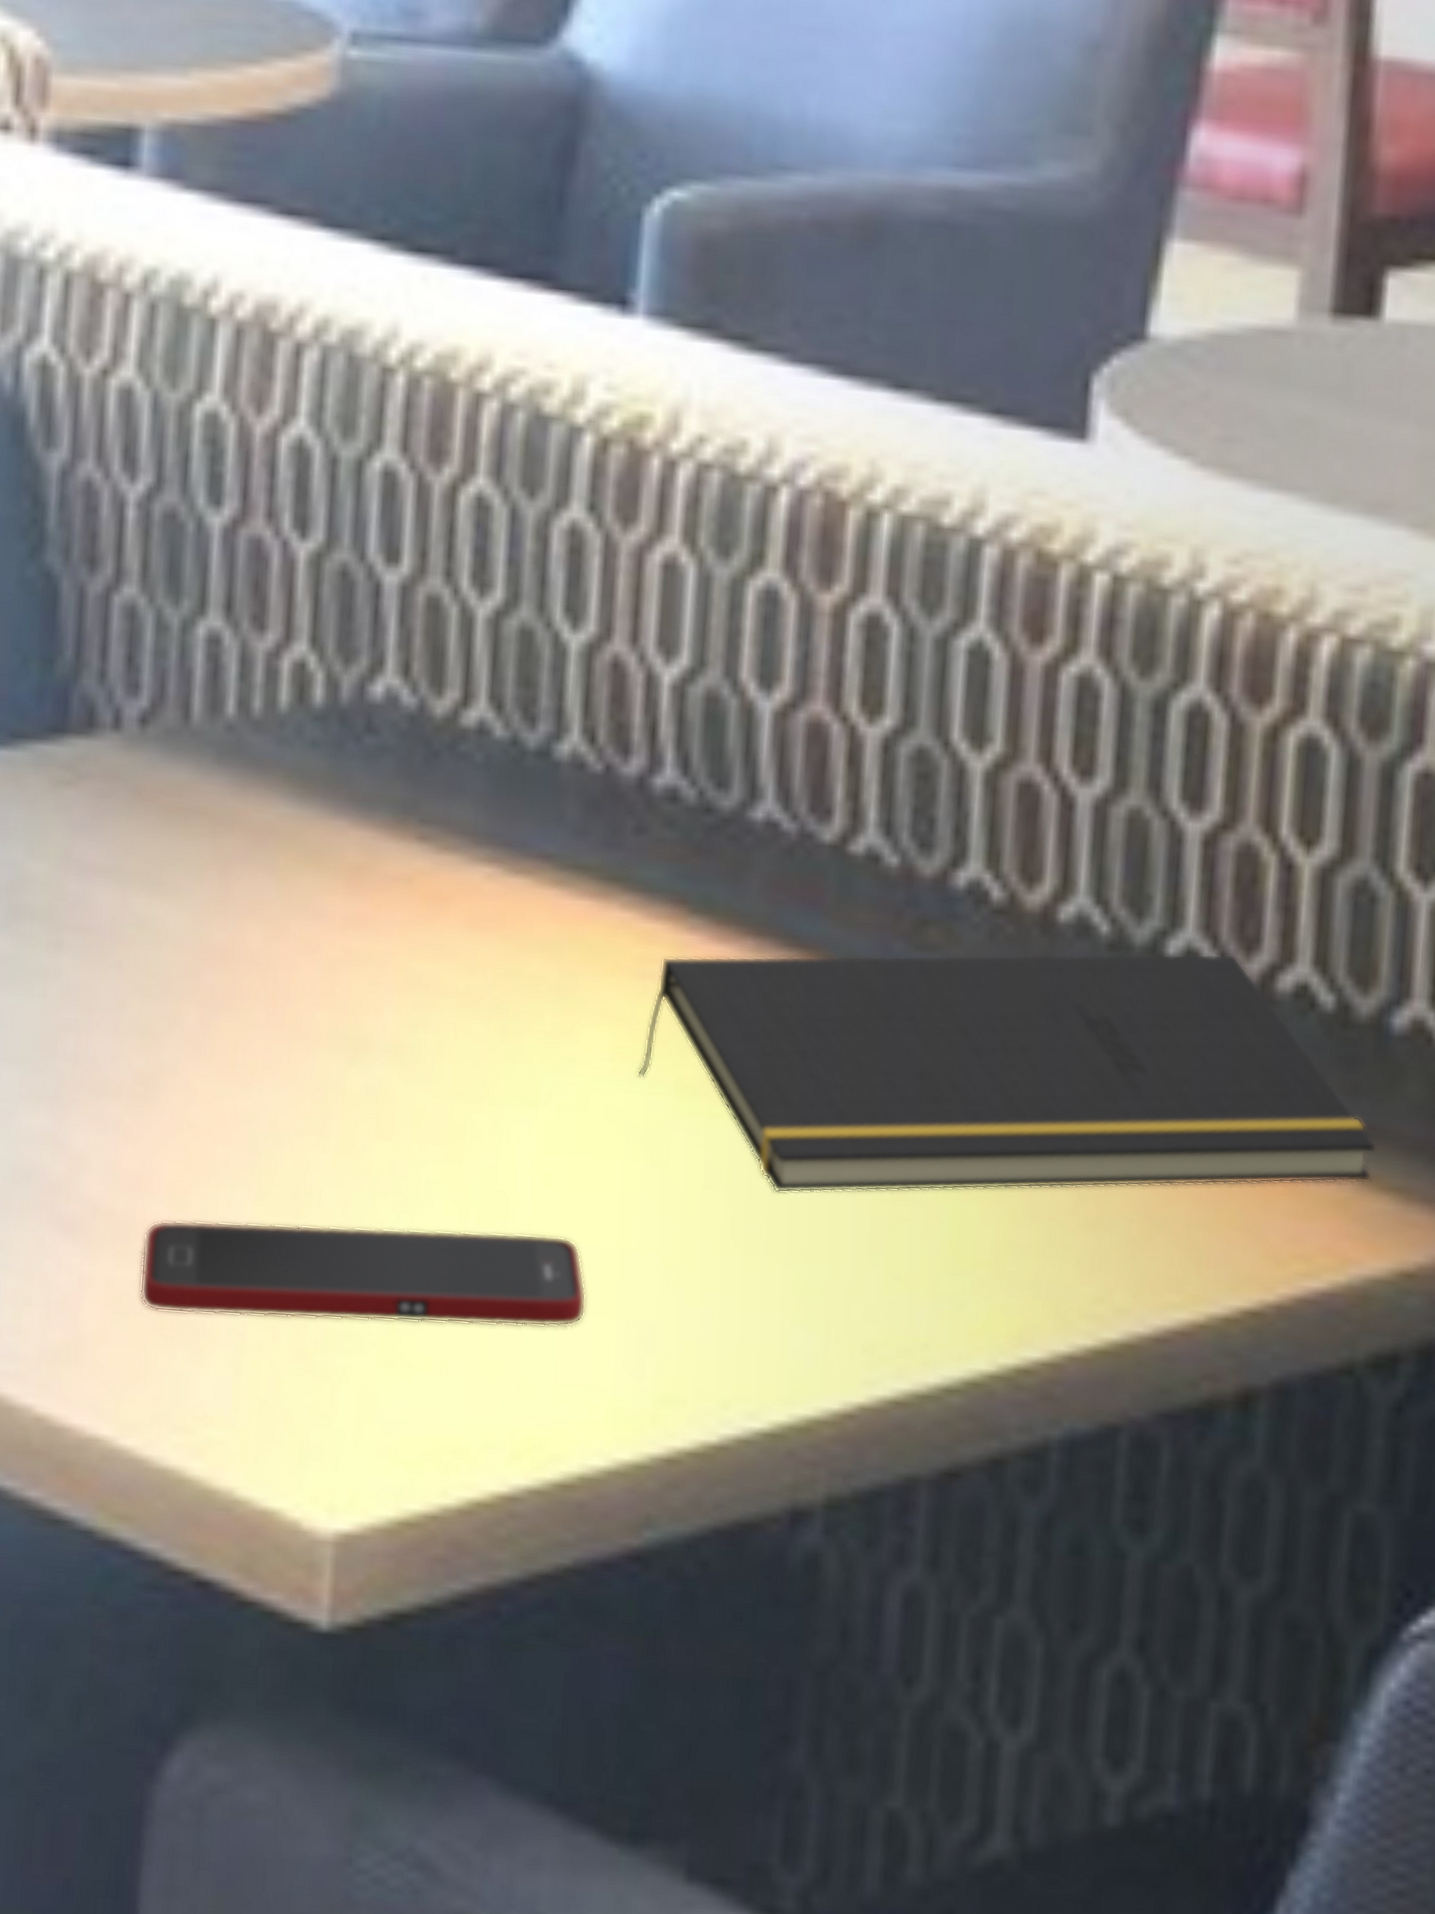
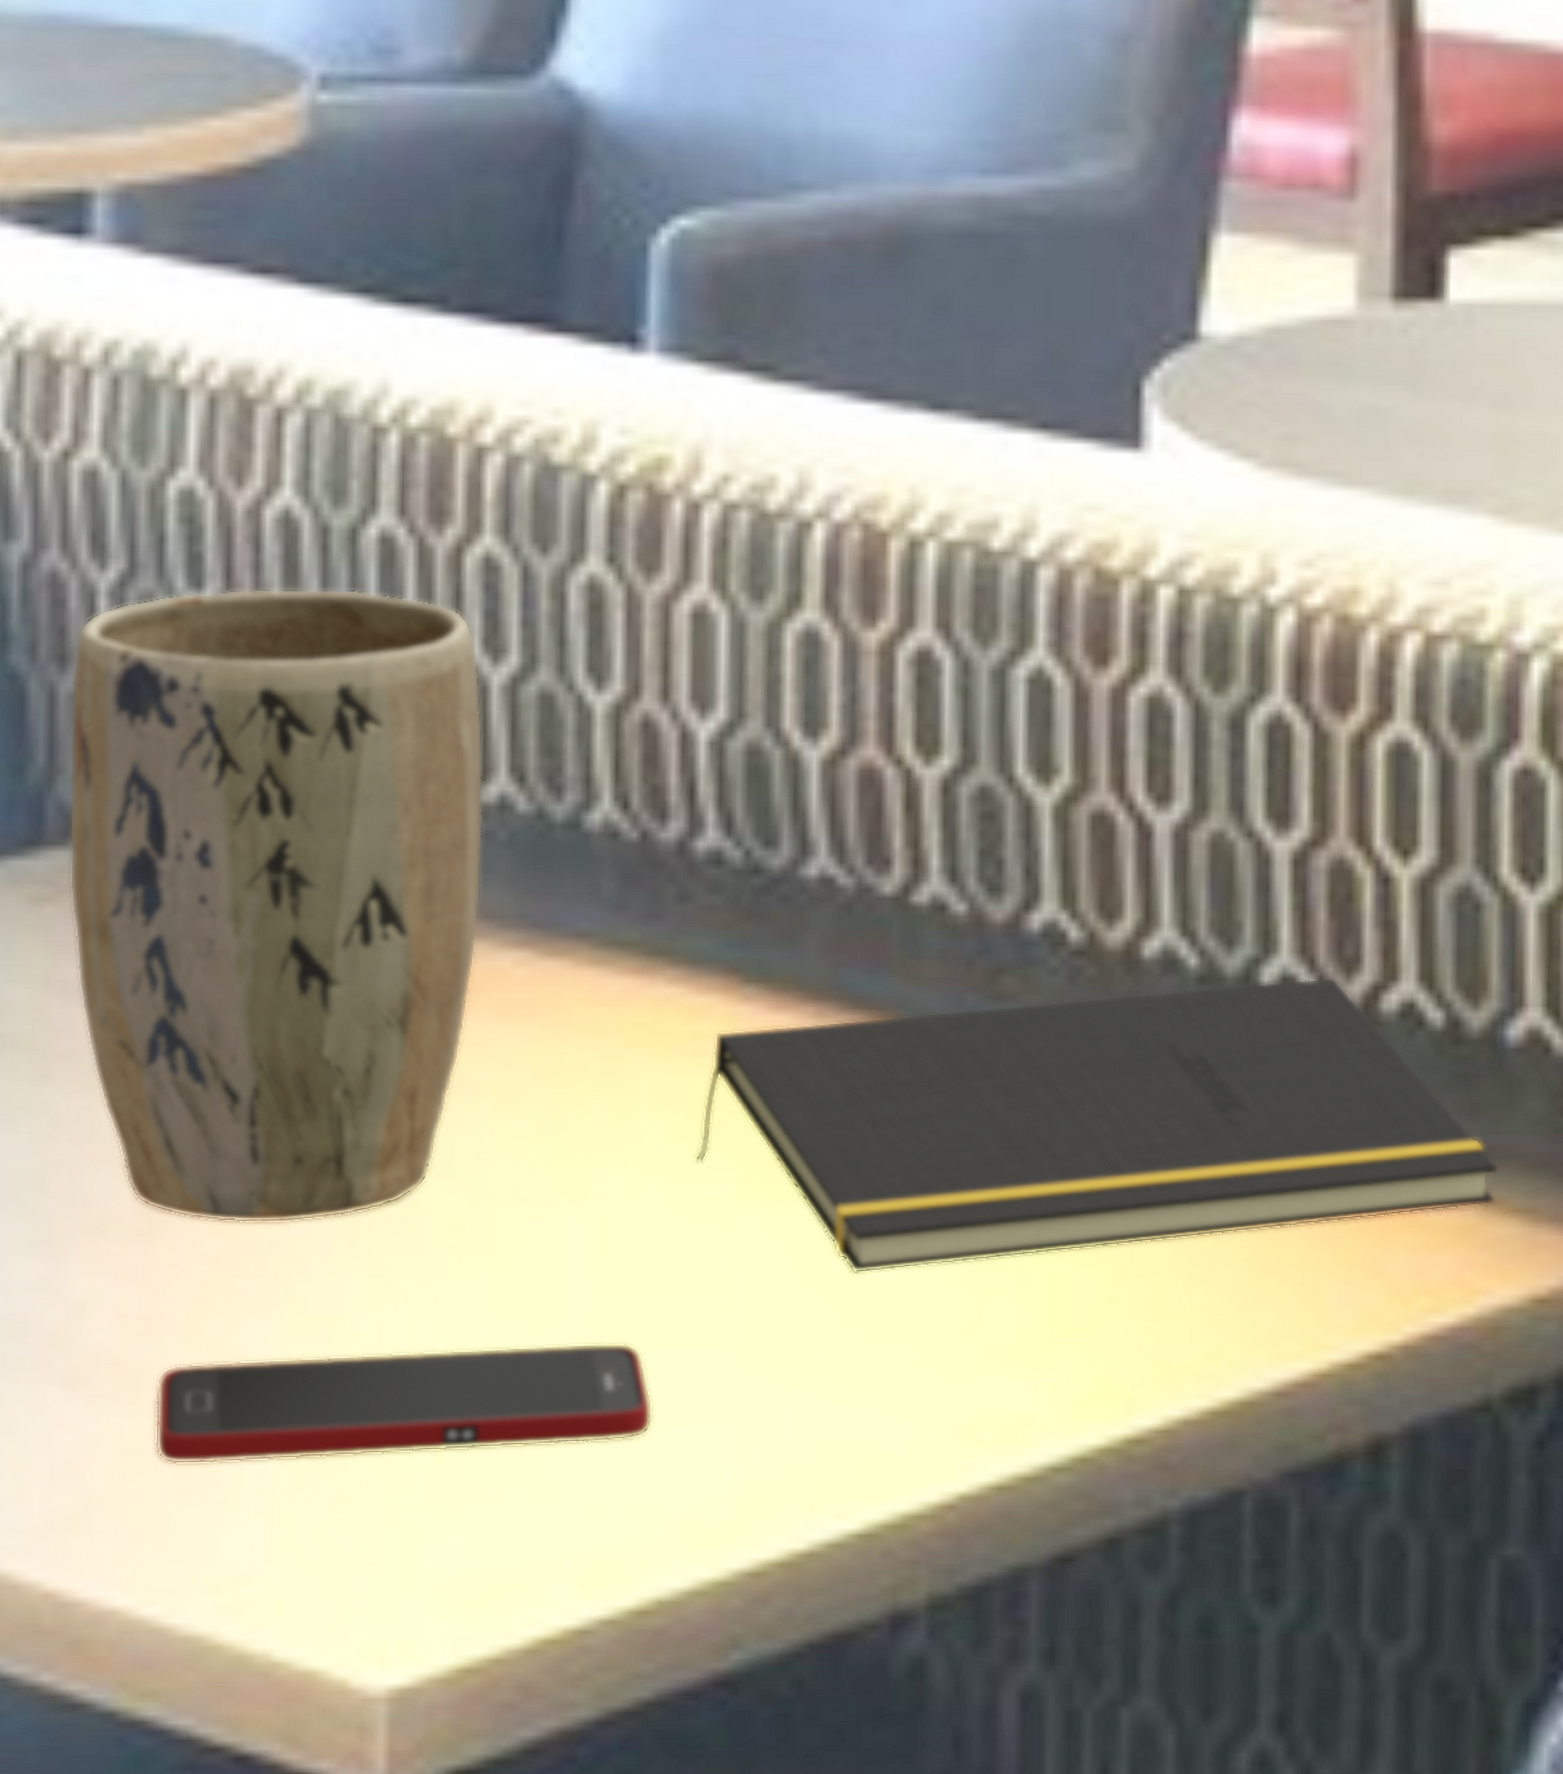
plant pot: none [88,509,467,1100] -> present [68,588,484,1223]

